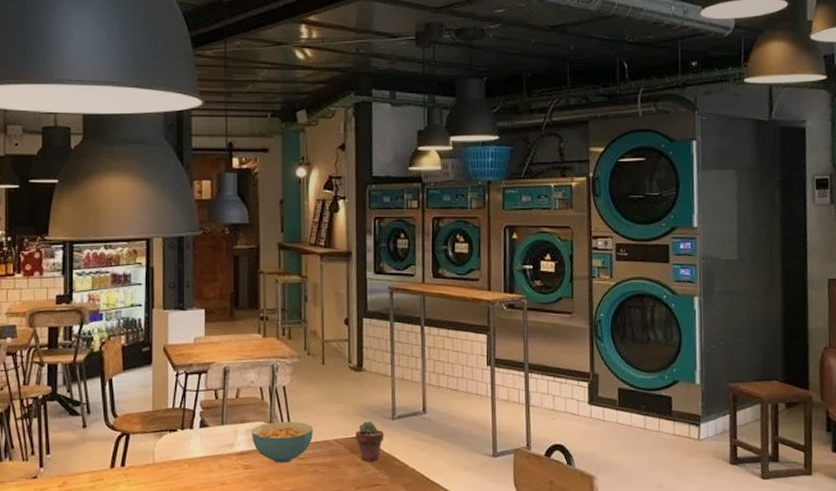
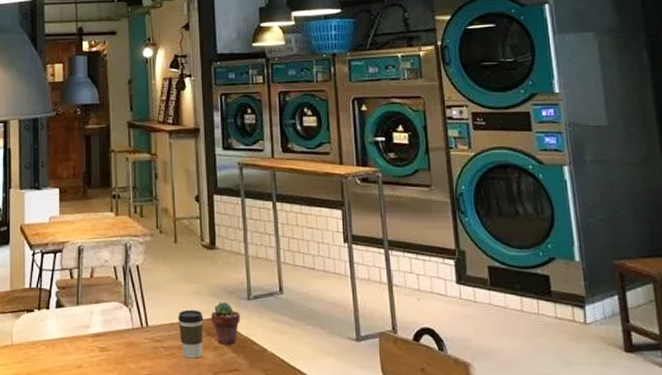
cereal bowl: present [252,421,313,463] -> none [107,301,168,346]
coffee cup: none [323,429,348,475] -> present [178,310,204,359]

